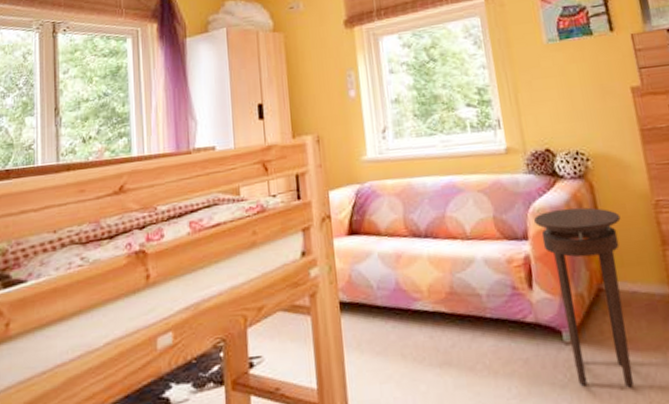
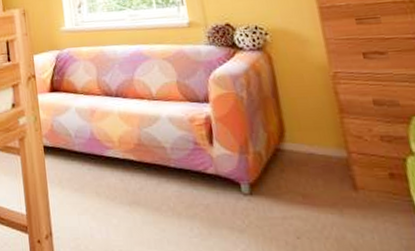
stool: present [534,207,634,388] -> none [215,76,310,238]

